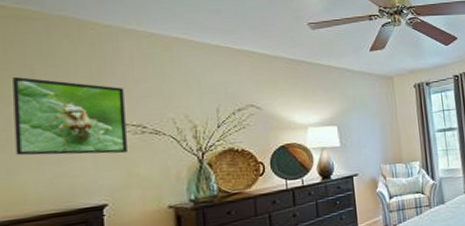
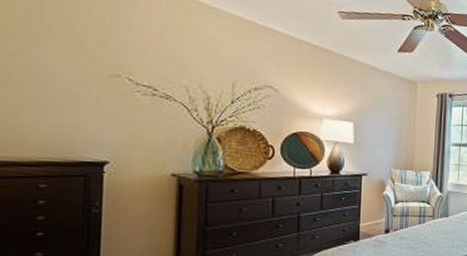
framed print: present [13,77,127,156] -> none [17,13,138,113]

